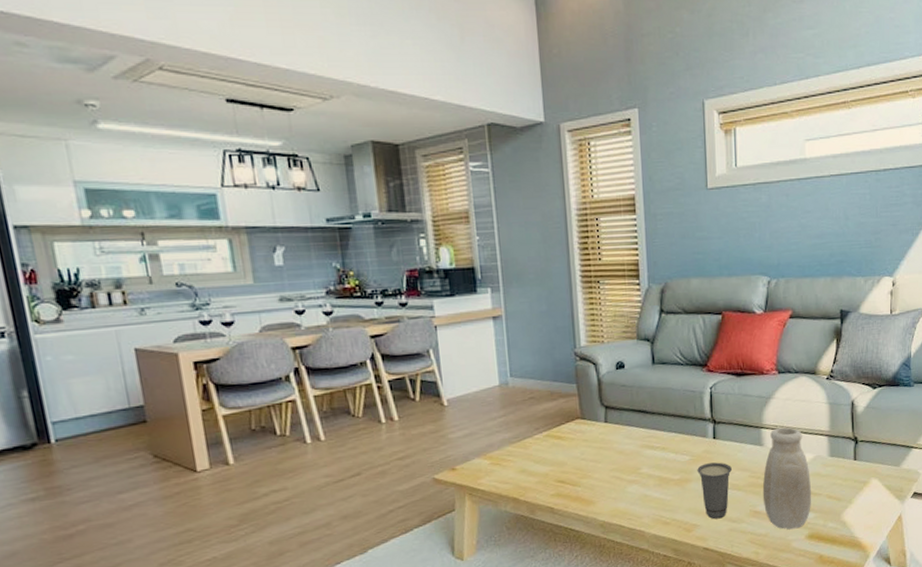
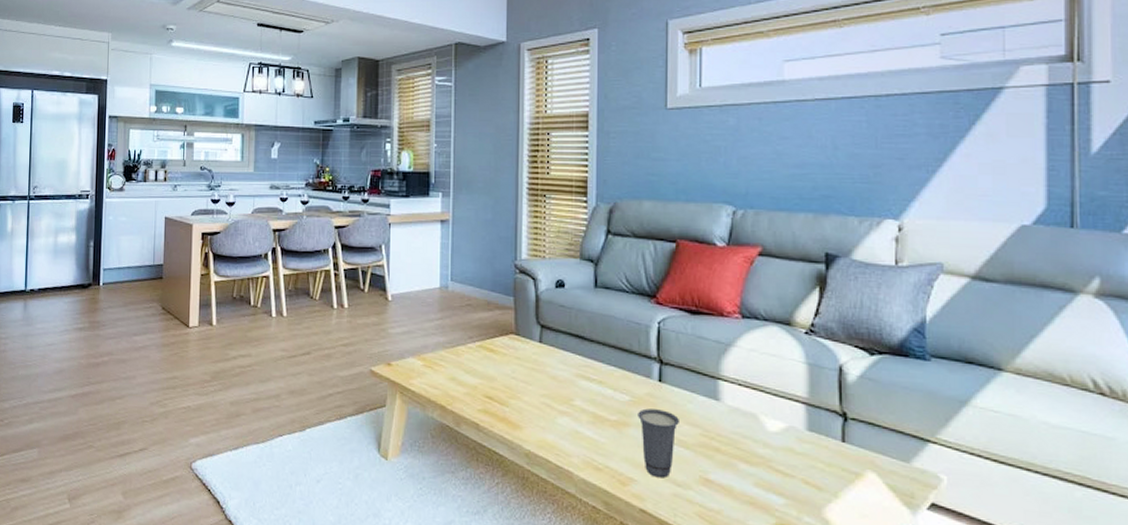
vase: present [762,427,812,530] -> none [716,382,782,514]

